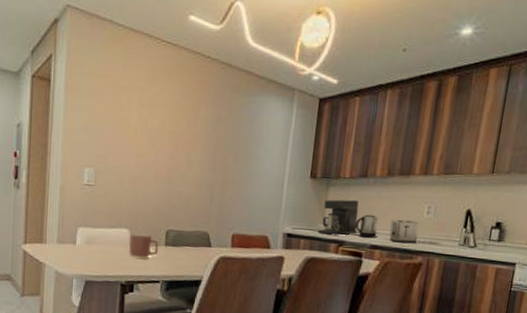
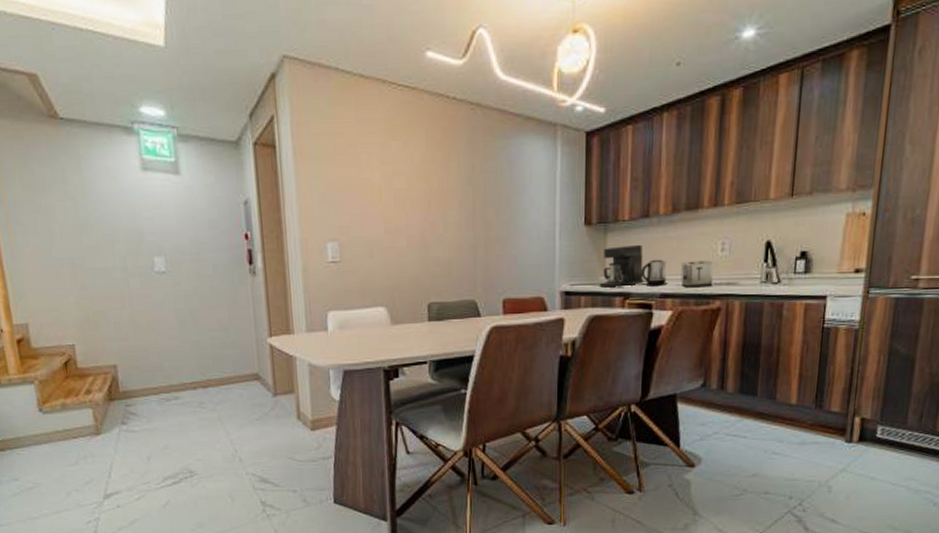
mug: present [129,233,159,259] -> none [388,311,422,340]

